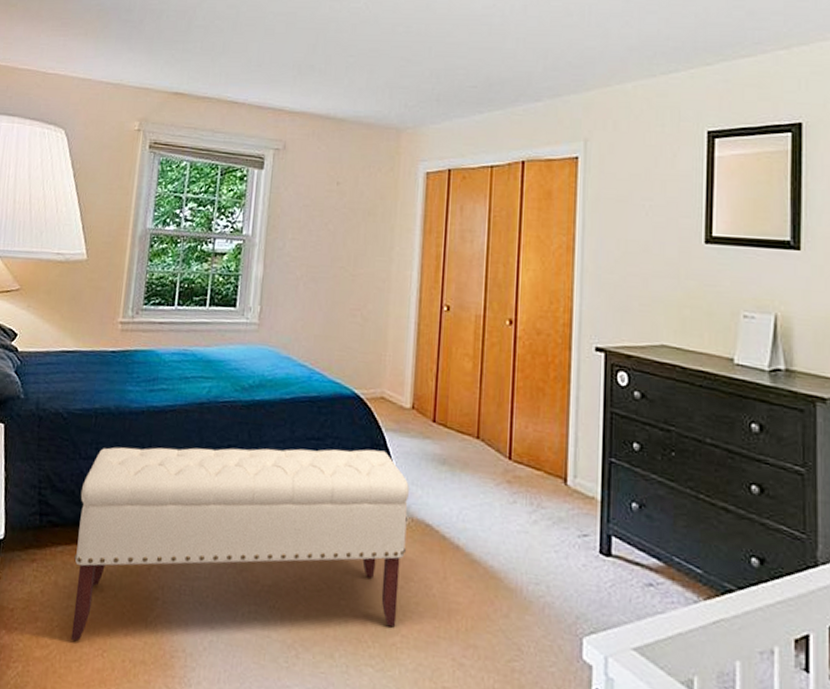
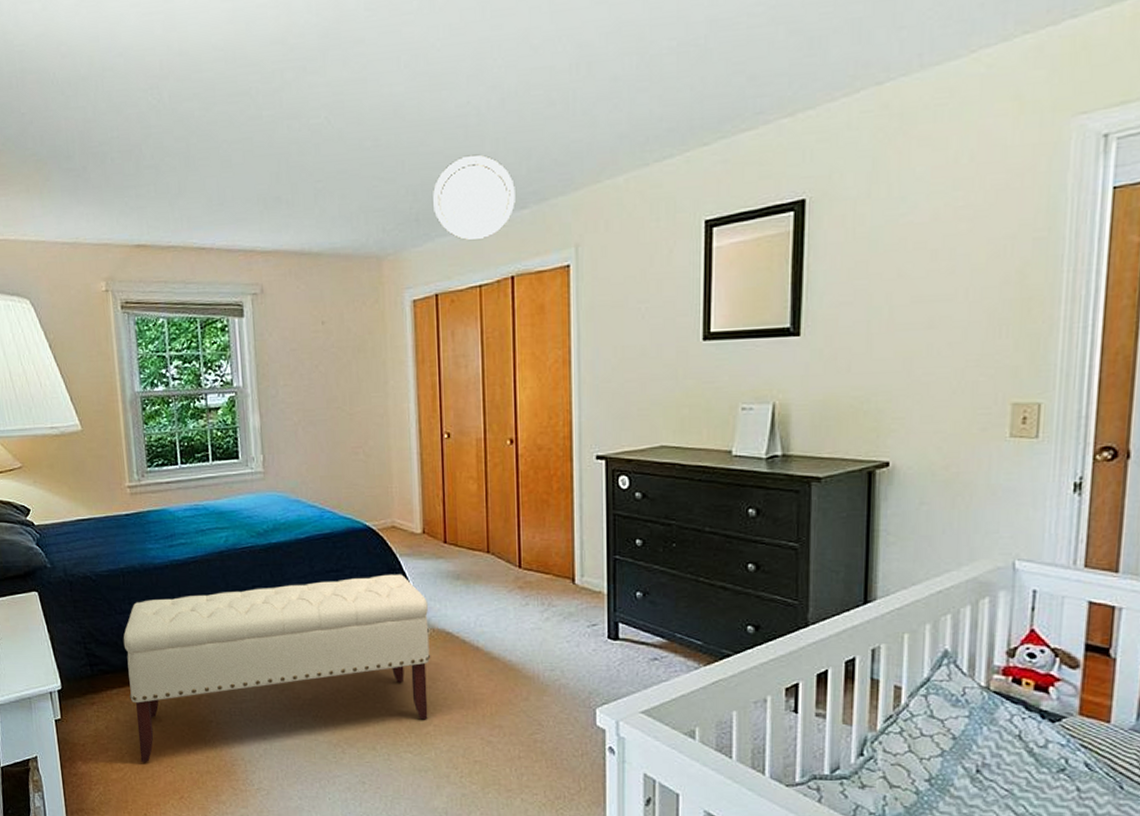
ceiling light: none [453,49,531,125] -> present [432,154,515,241]

